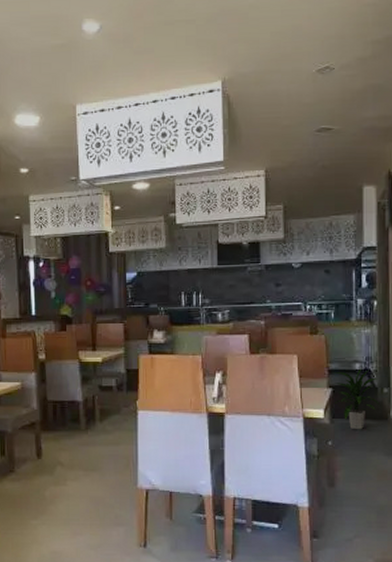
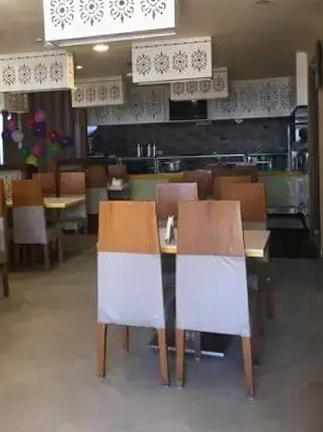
indoor plant: present [333,367,381,430] -> none [271,211,313,268]

